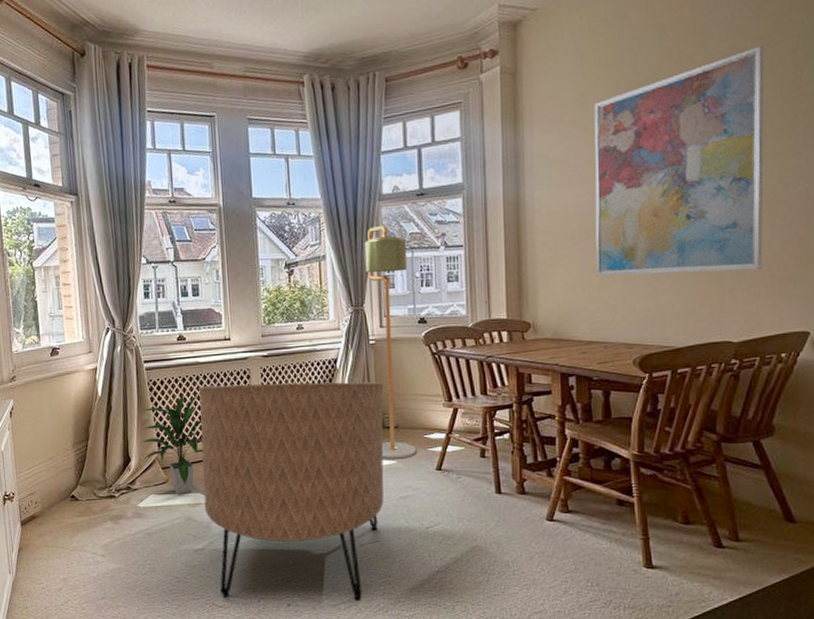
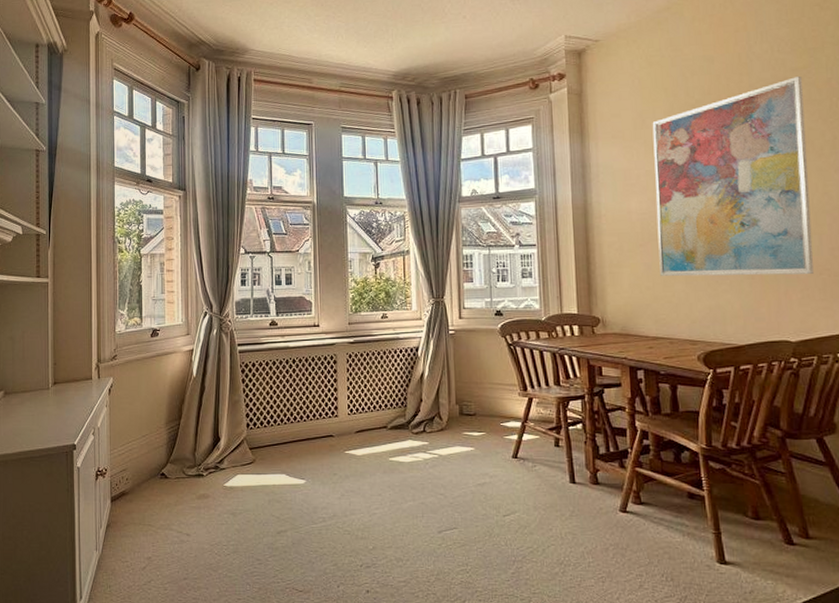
indoor plant: present [140,393,203,494] -> none [230,376,290,475]
armchair: present [197,381,384,602] -> none [287,368,462,591]
floor lamp: present [364,226,417,459] -> none [445,225,493,446]

